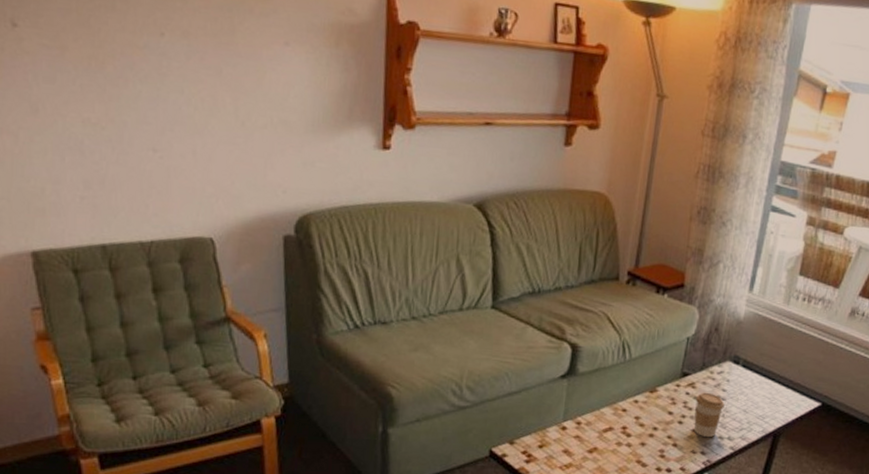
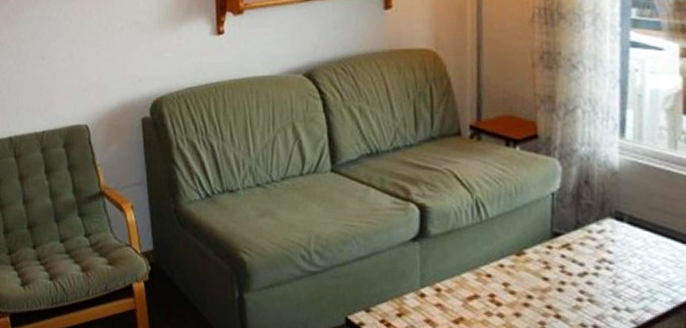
coffee cup: present [693,392,725,437] -> none [574,254,614,308]

